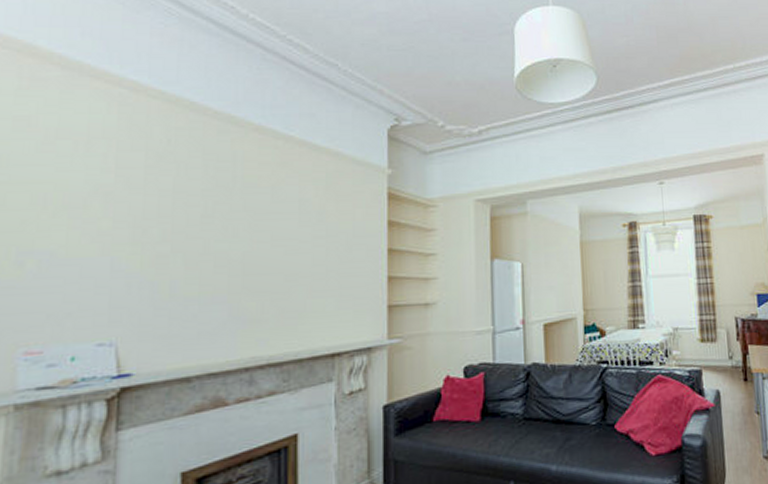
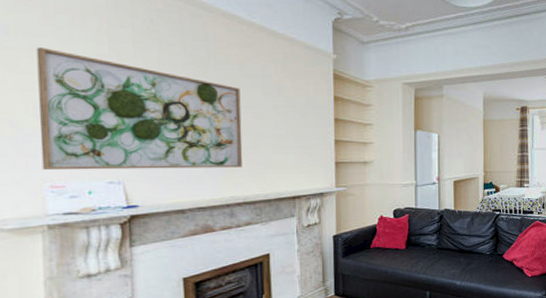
wall art: none [17,179,271,333] -> present [36,47,243,171]

